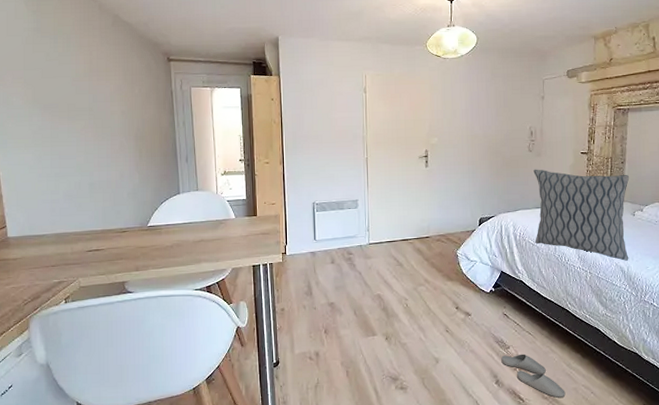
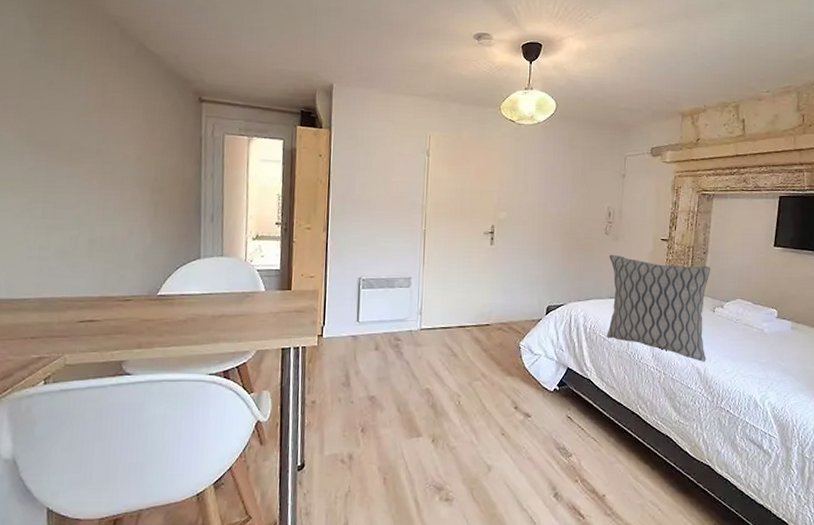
slippers: present [501,354,566,398] -> none [562,463,631,515]

